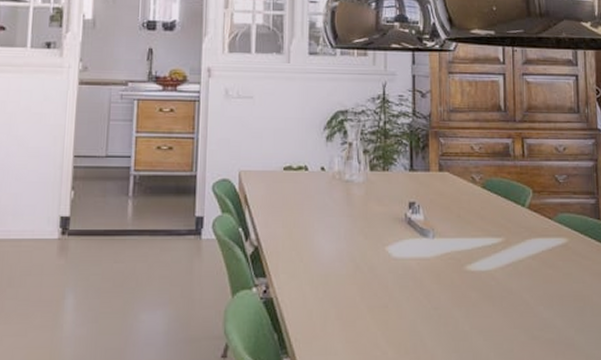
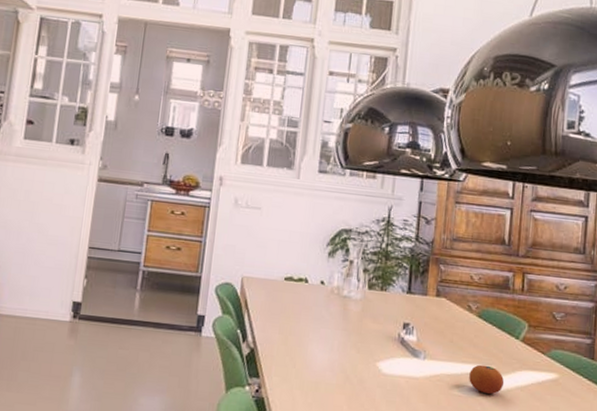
fruit: none [480,237,516,266] -> present [469,364,505,394]

